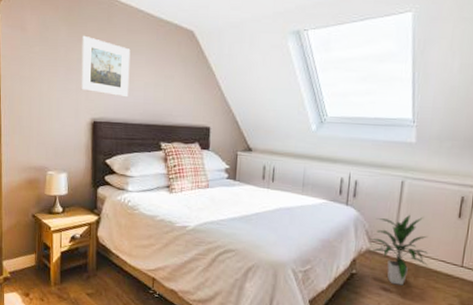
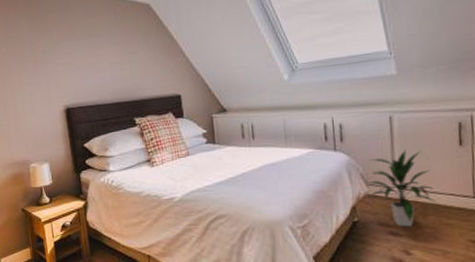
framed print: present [80,35,131,98] -> none [44,27,97,81]

